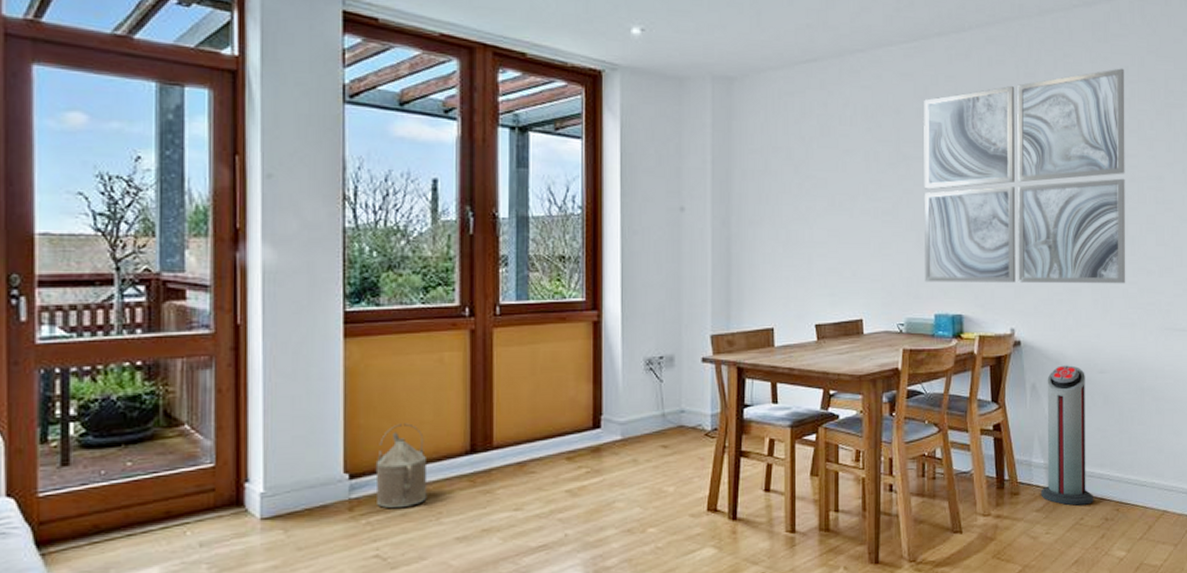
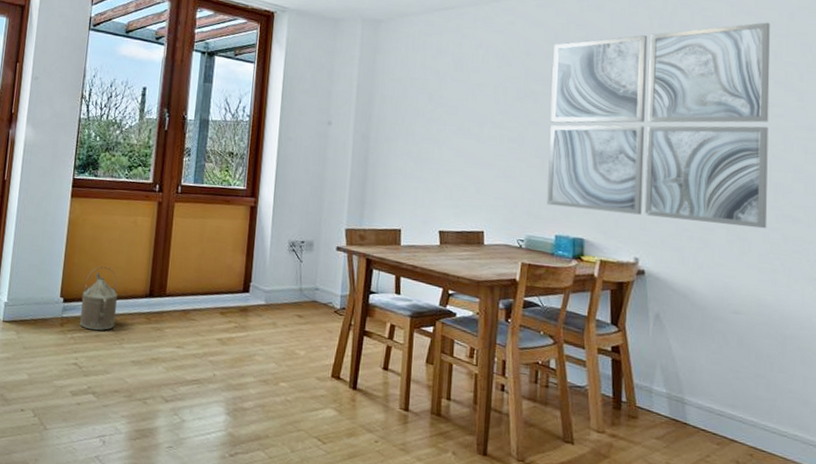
air purifier: present [1041,365,1093,506] -> none [661,300,722,443]

